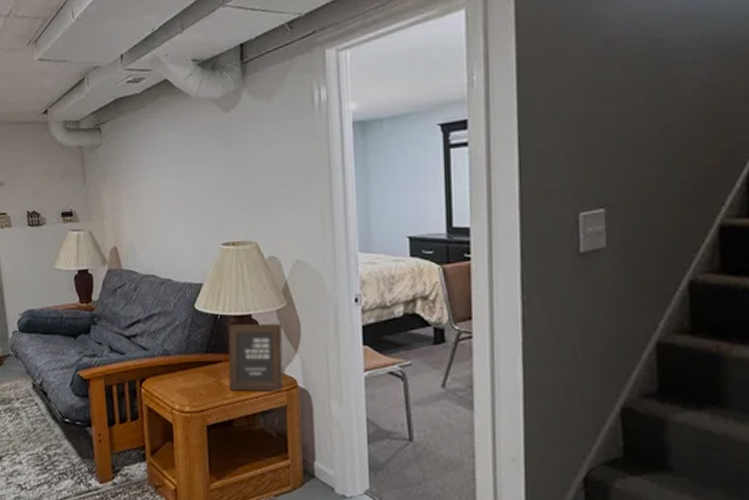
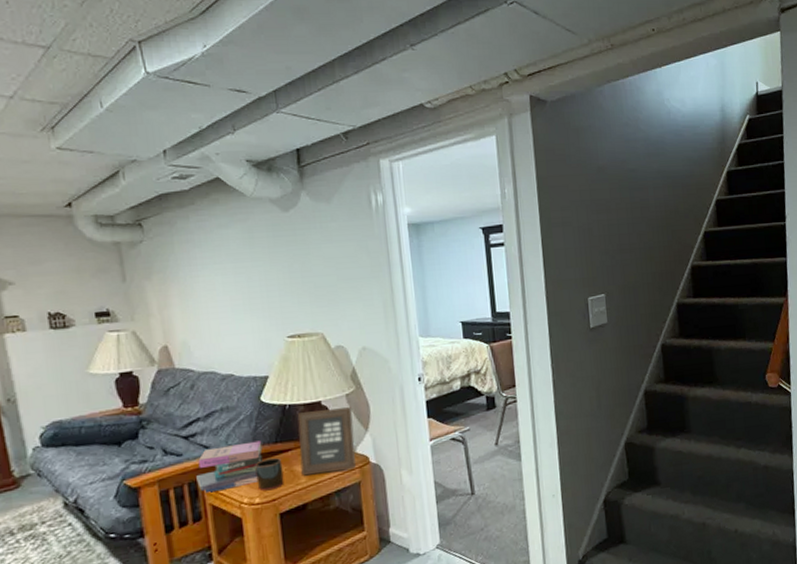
books: none [135,348,195,394] -> present [196,440,264,494]
mug: none [186,367,213,401] -> present [255,457,284,491]

